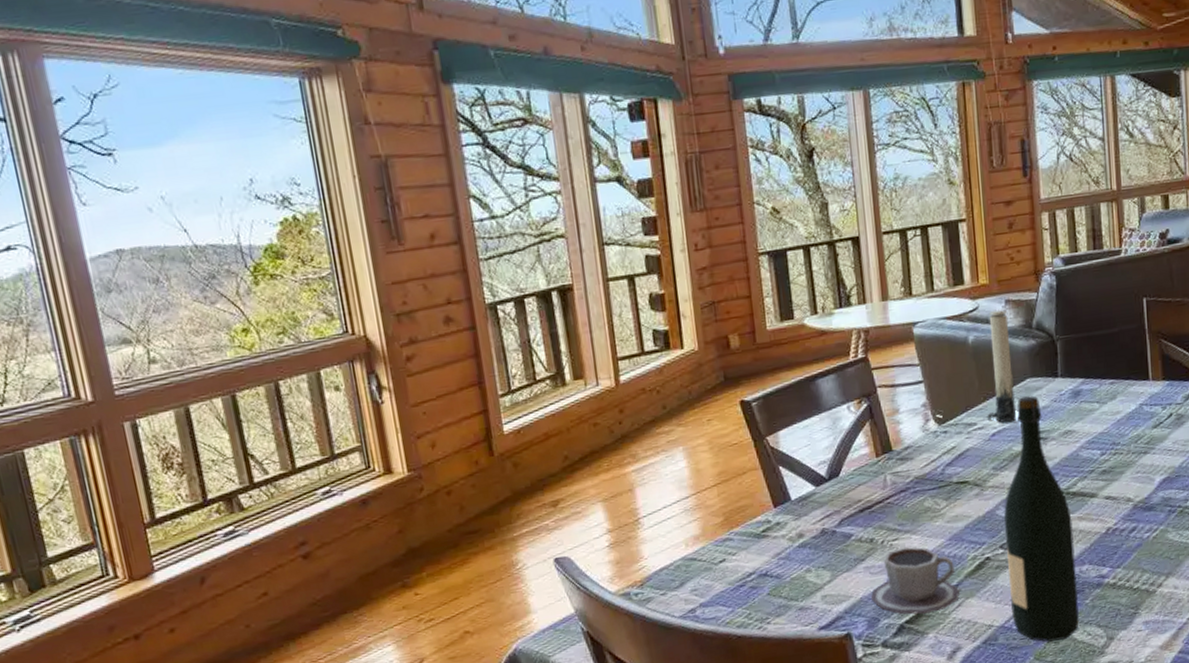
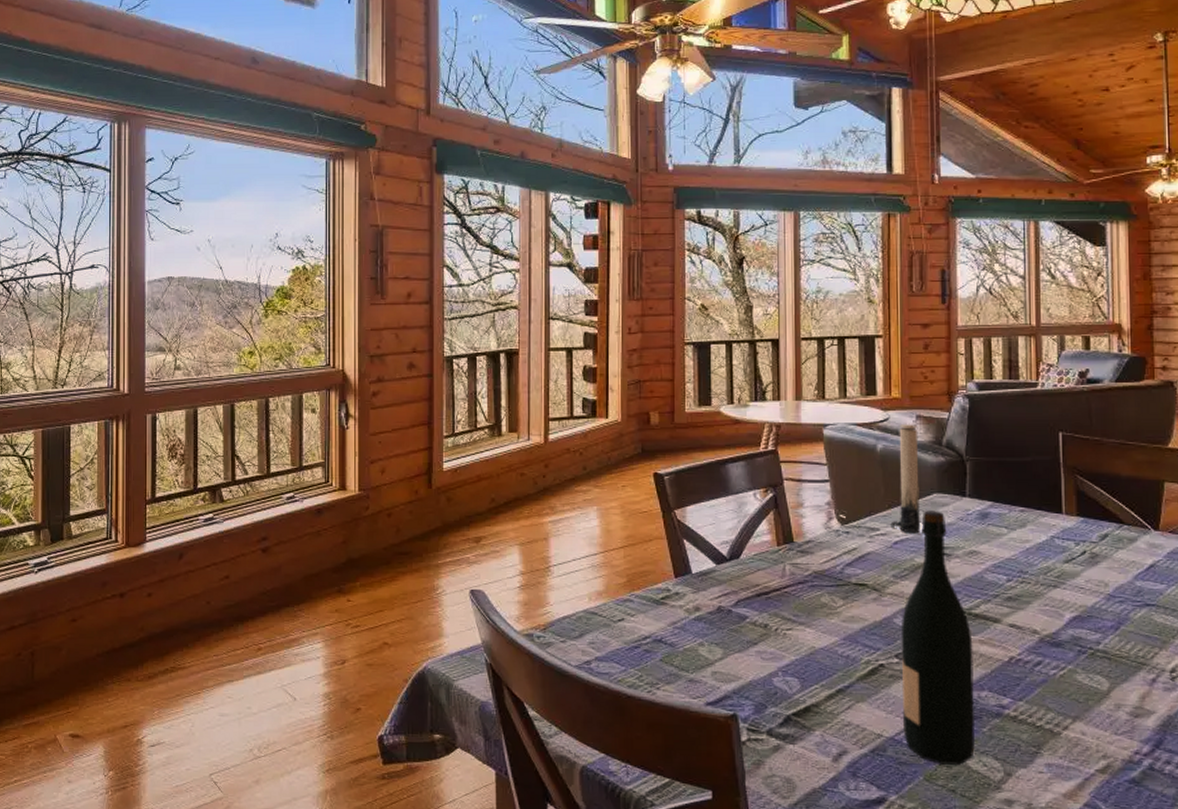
cup: present [870,547,960,615] -> none [759,639,850,710]

